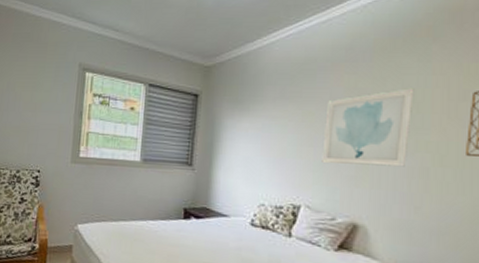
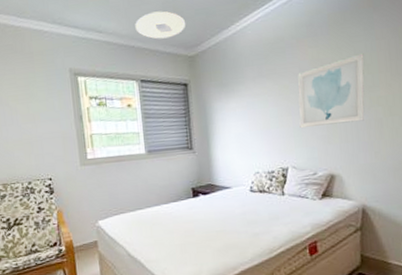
ceiling light: none [153,16,208,45] -> present [135,11,186,40]

